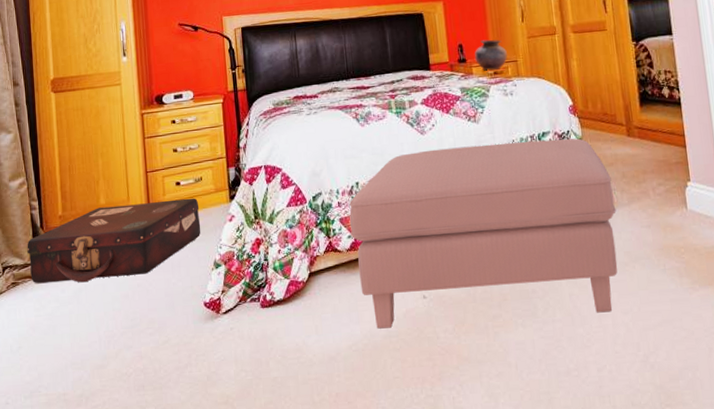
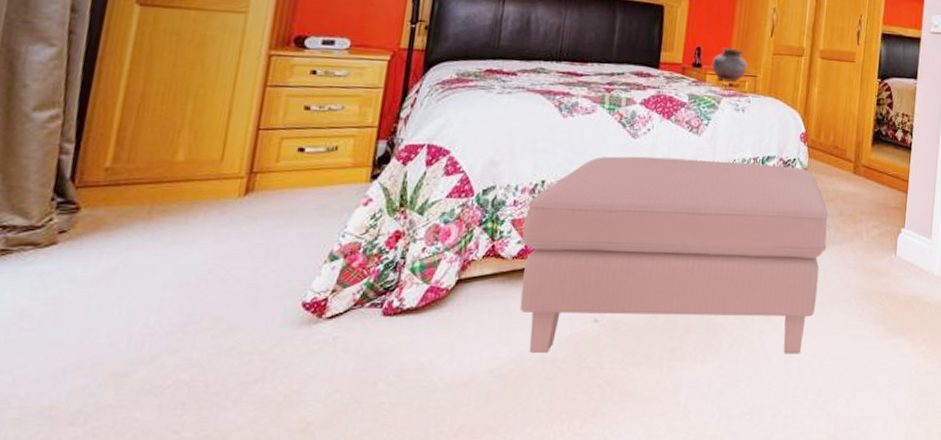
suitcase: present [27,198,201,283] -> none [35,164,326,260]

